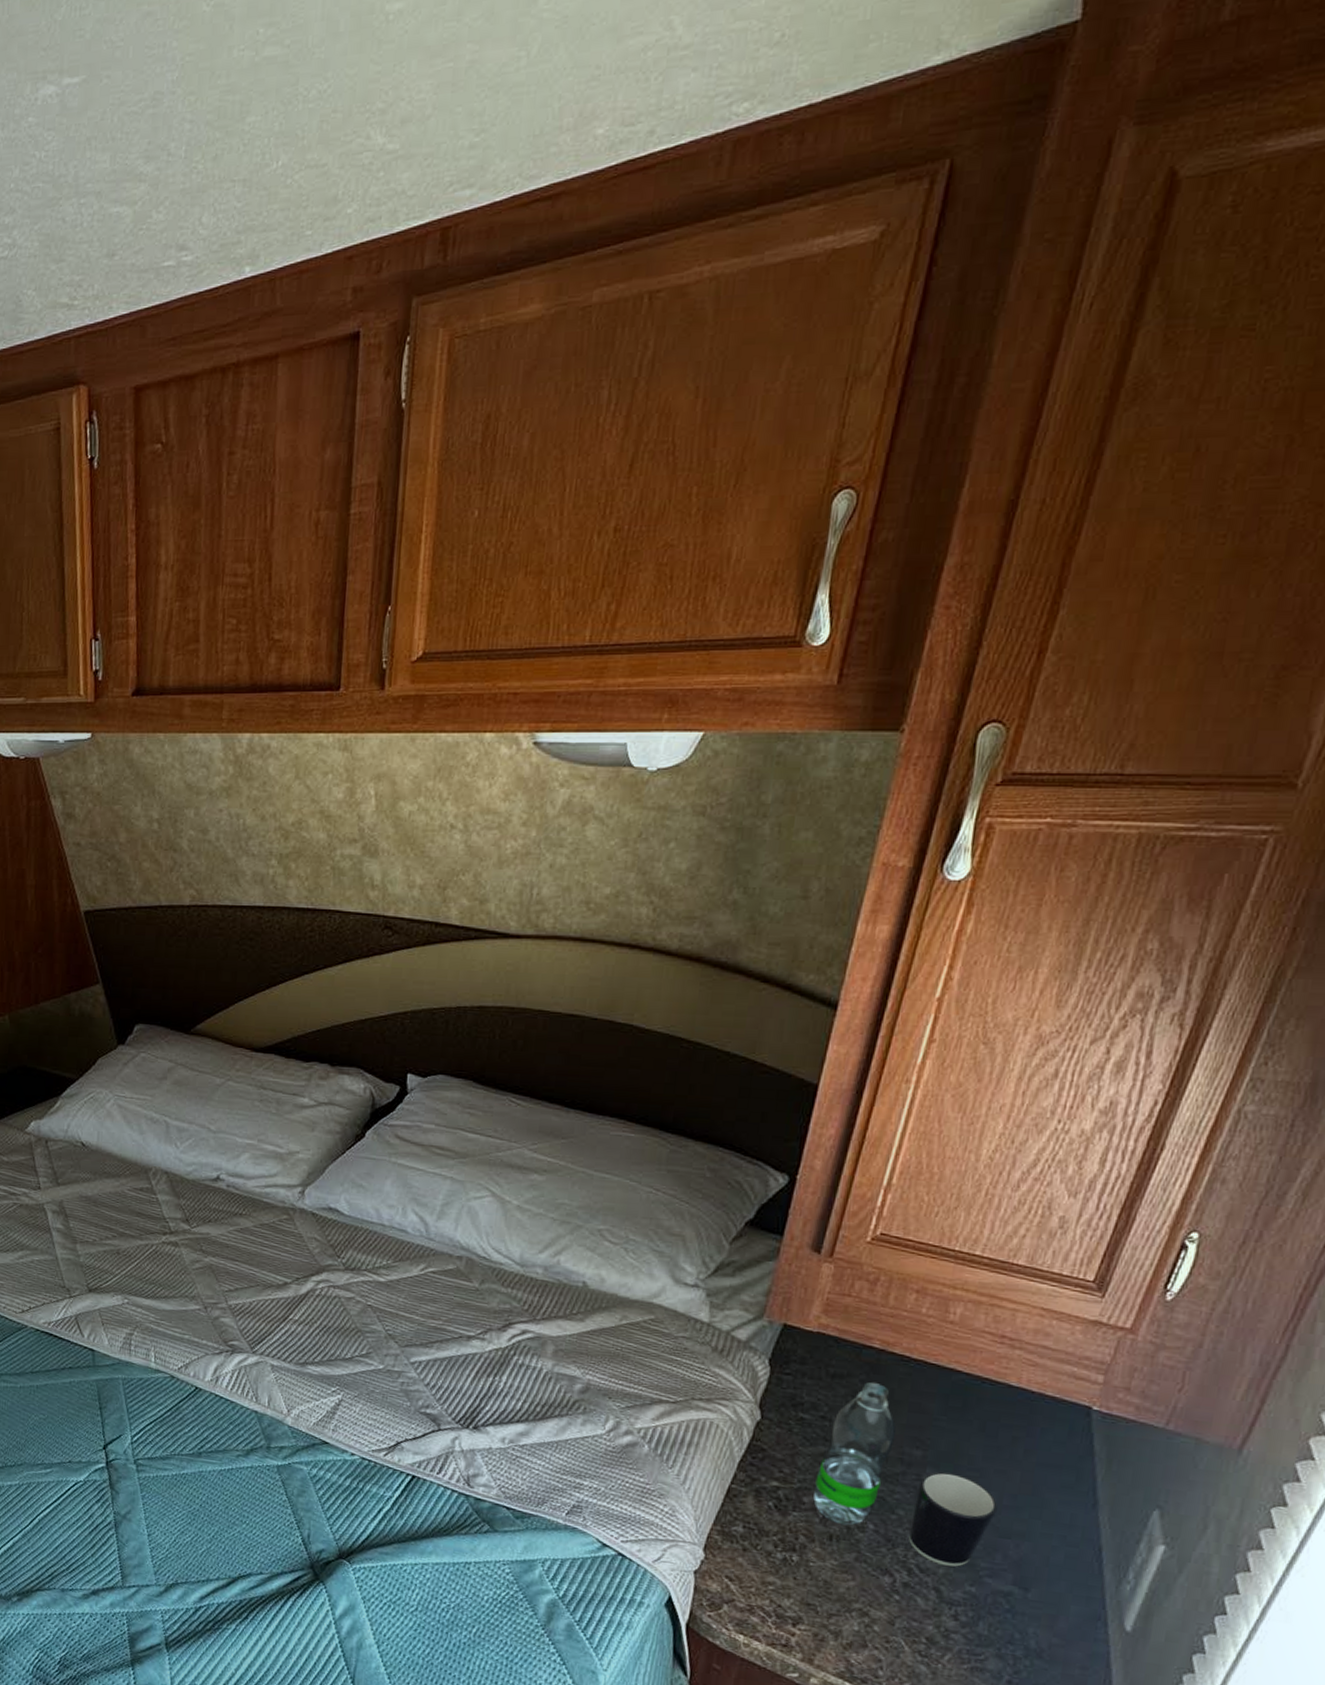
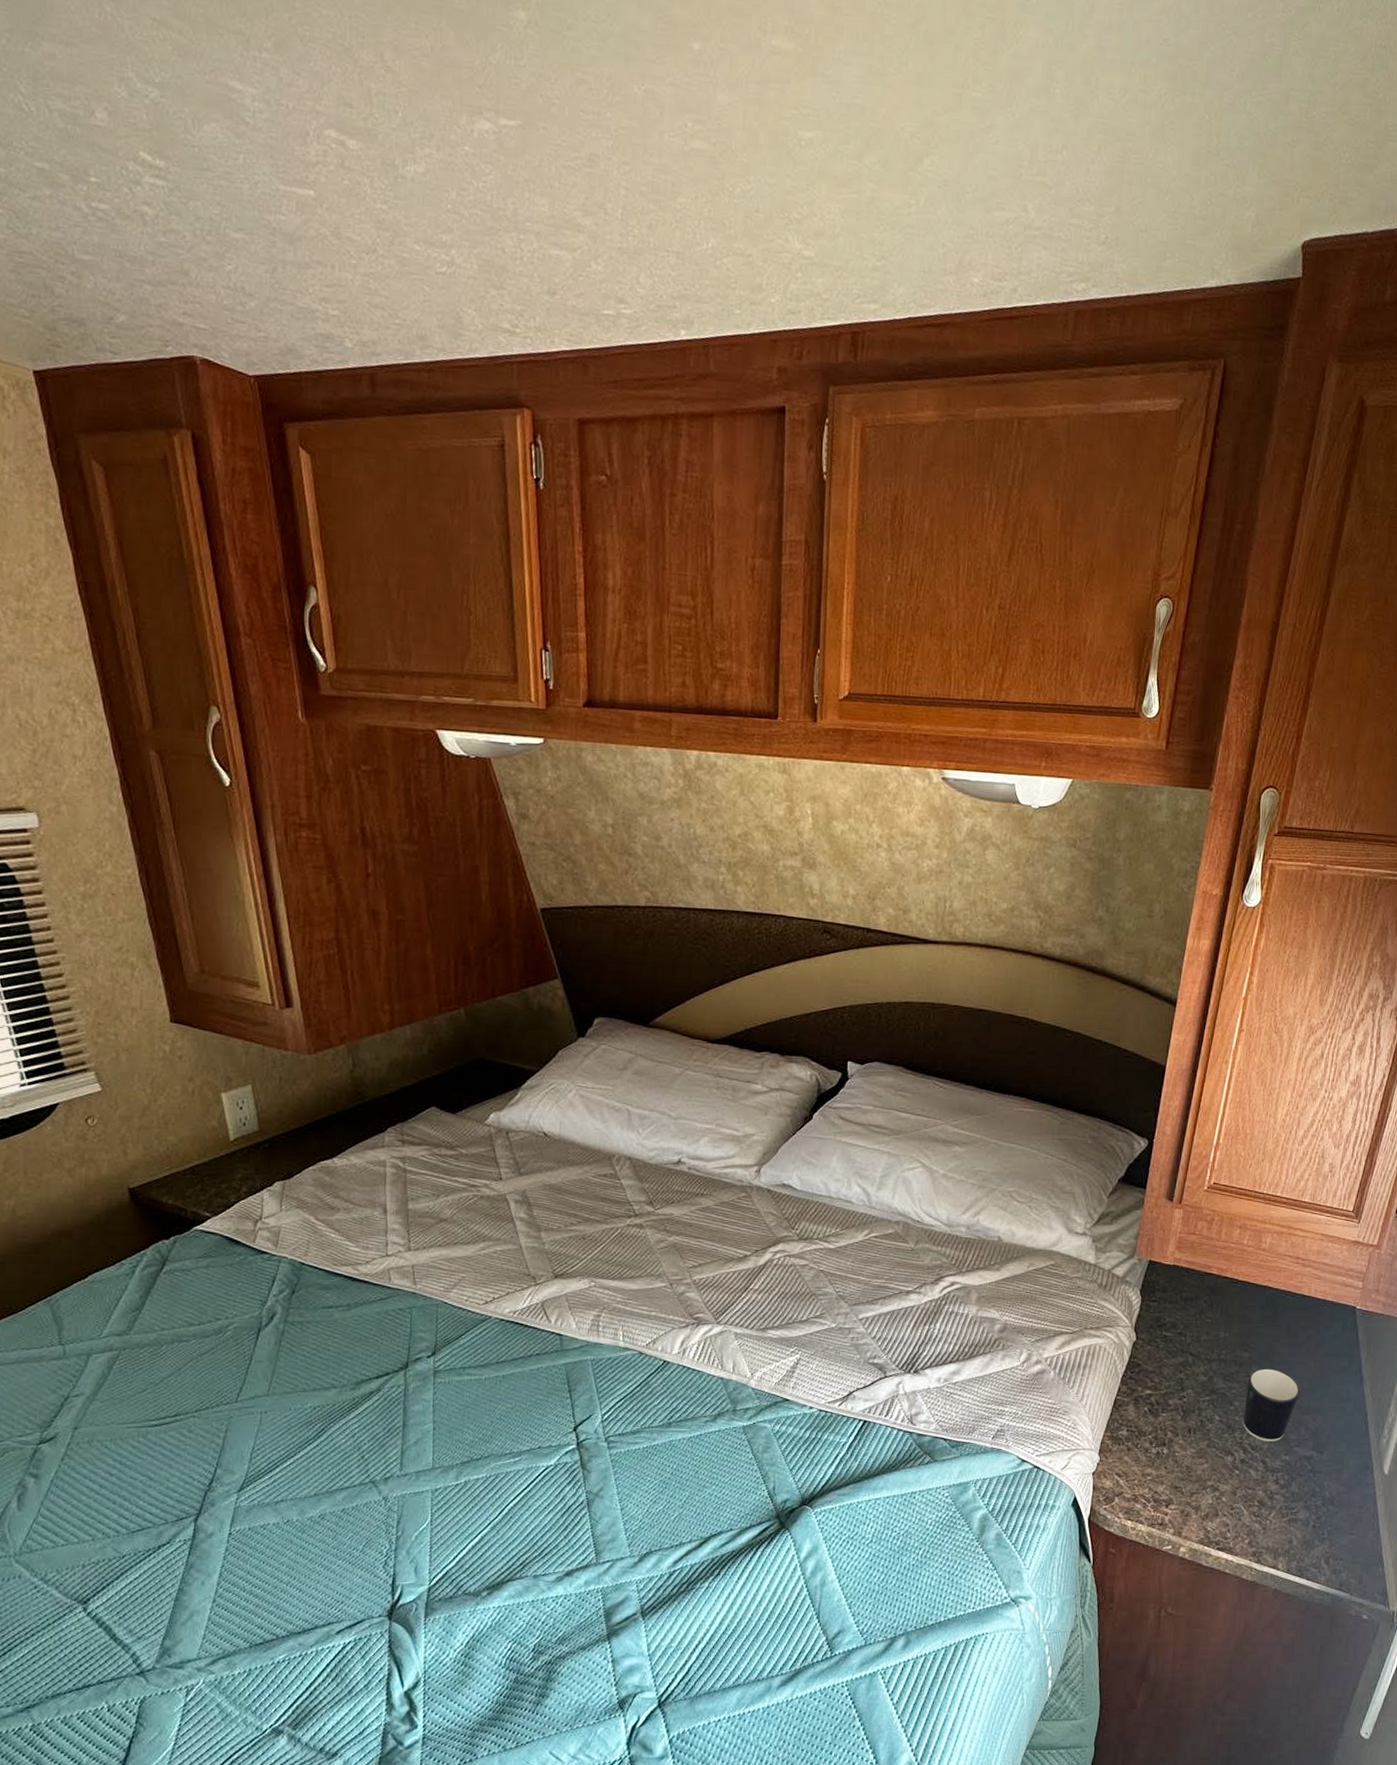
bottle: present [813,1382,897,1526] -> none [1176,1302,1231,1419]

